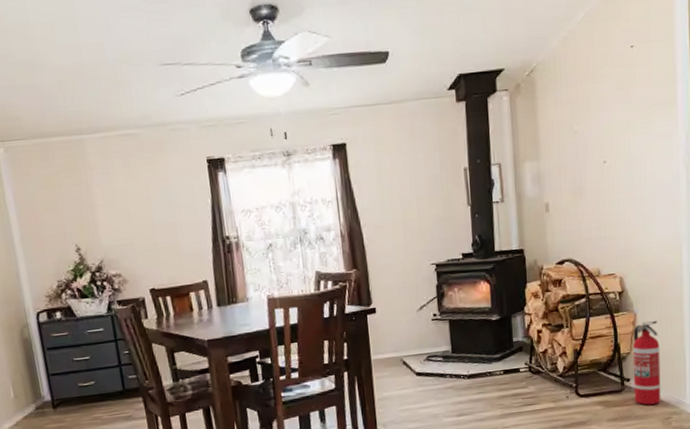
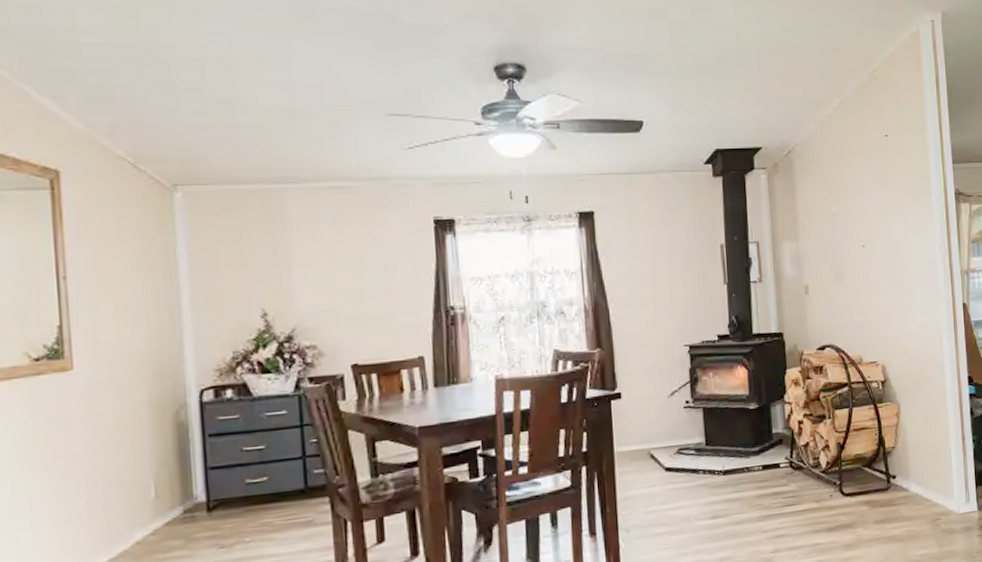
fire extinguisher: present [632,320,661,405] -> none [897,412,929,505]

